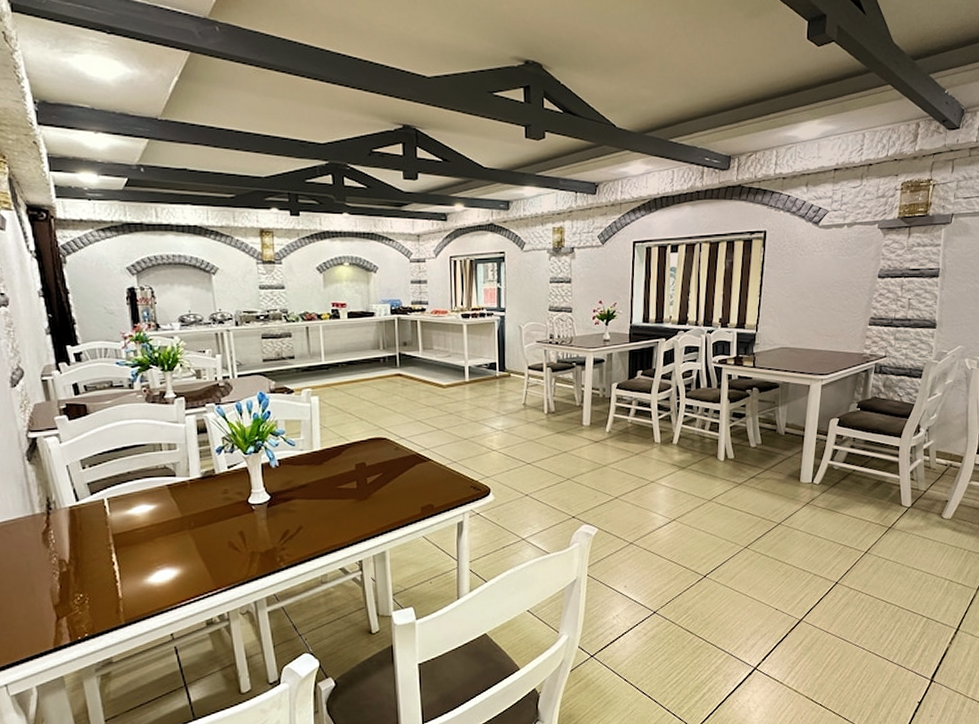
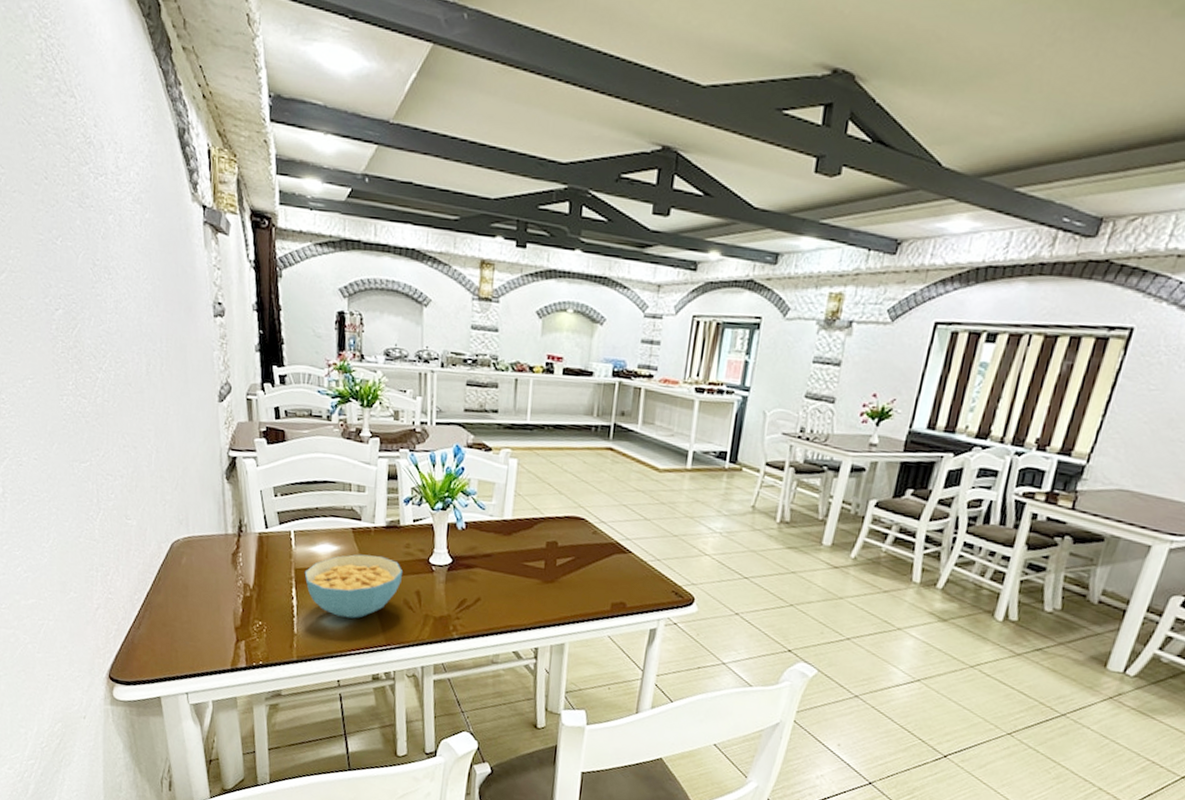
cereal bowl: none [123,506,224,572] -> present [304,554,402,619]

